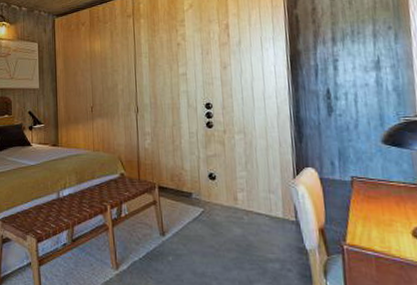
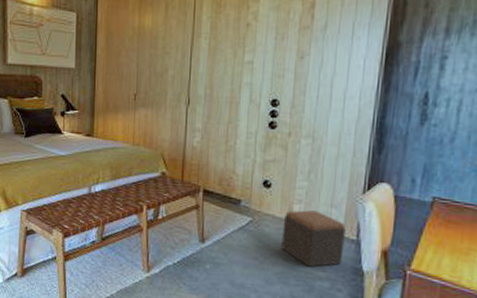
footstool: none [231,197,287,250] -> present [281,210,346,267]

